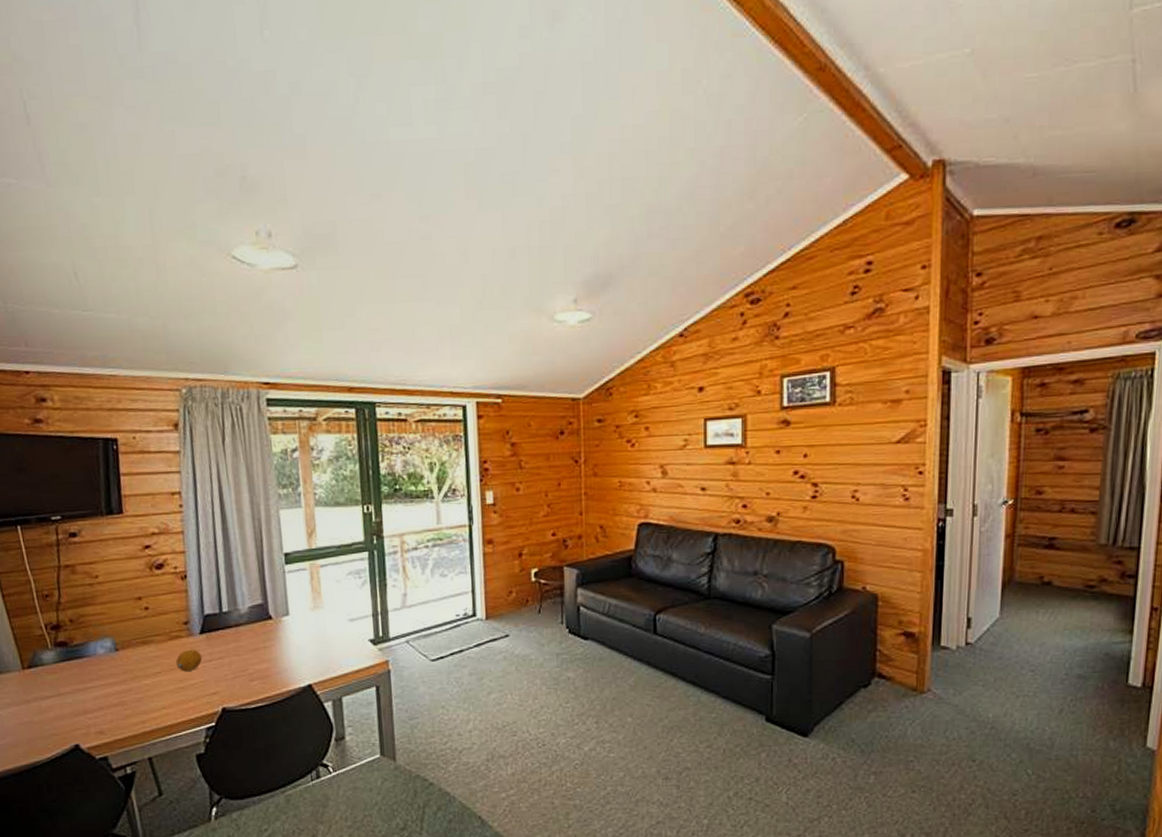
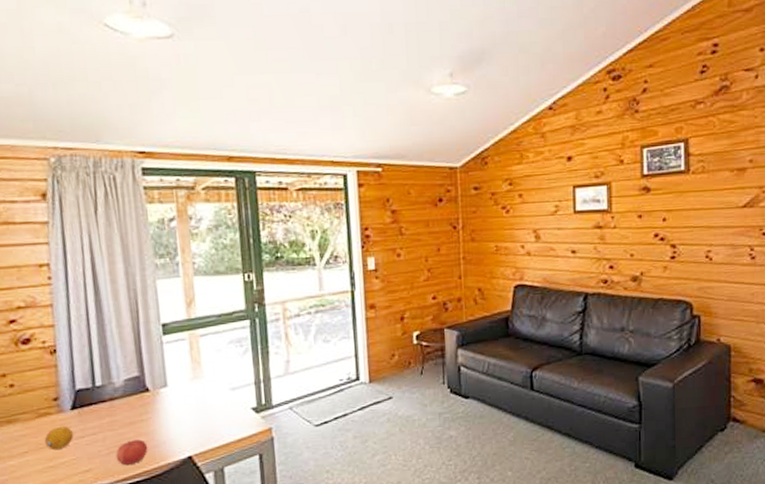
fruit: none [240,666,271,691] -> present [116,439,148,466]

